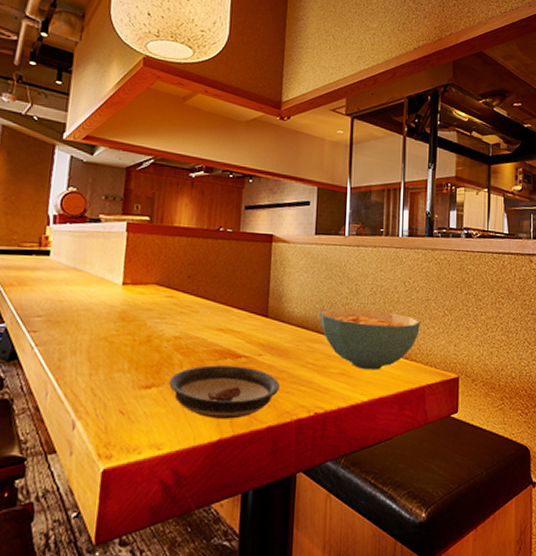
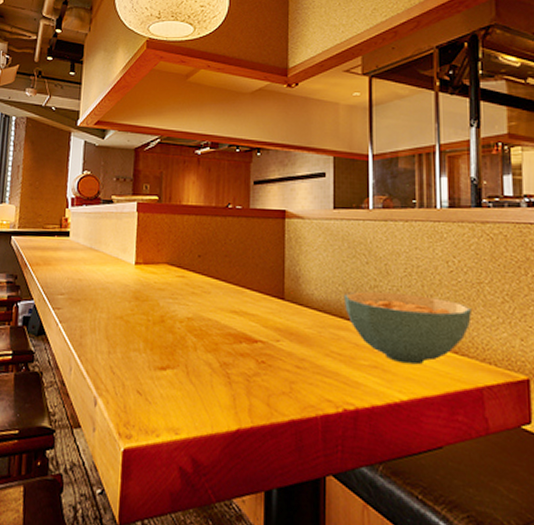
saucer: present [169,365,280,419] -> none [184,349,301,409]

